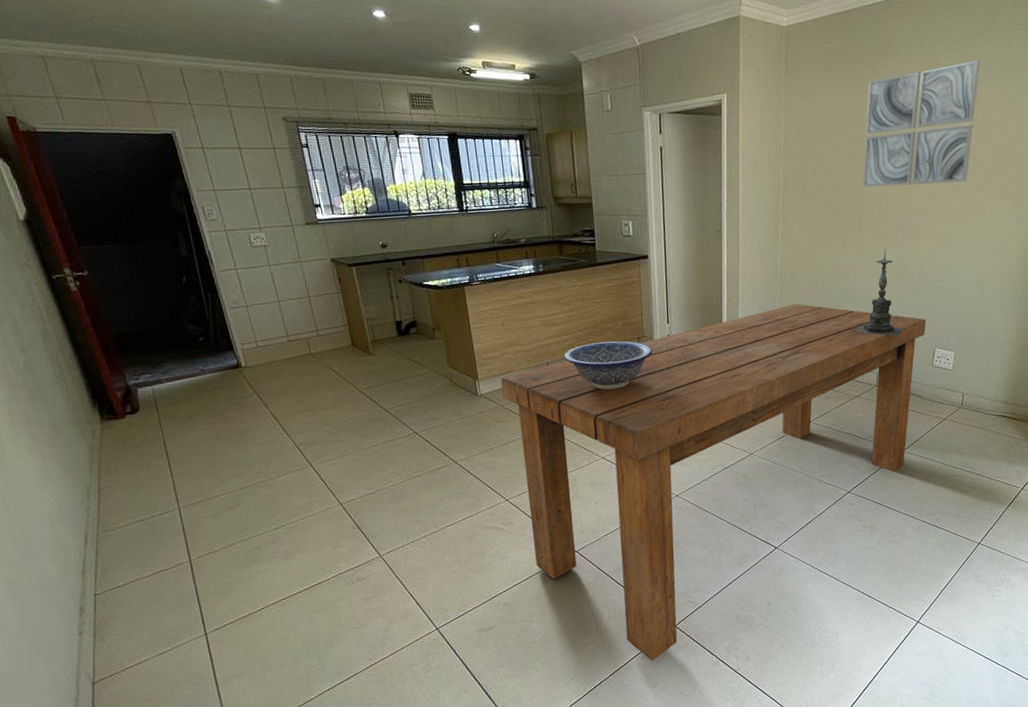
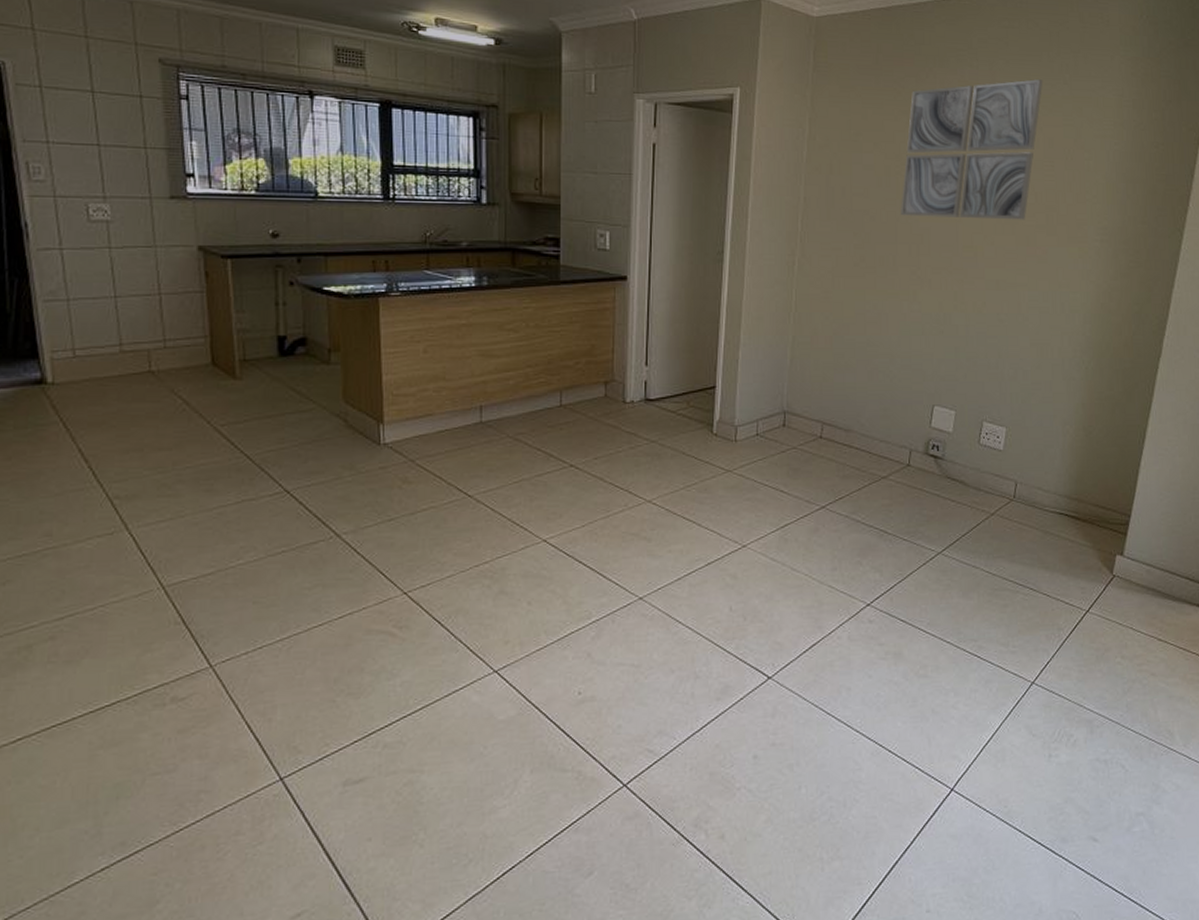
dining table: present [500,304,926,661] -> none [414,353,972,837]
decorative bowl: present [564,341,653,390] -> none [505,383,623,448]
candle holder: present [854,248,905,337] -> none [883,291,947,403]

